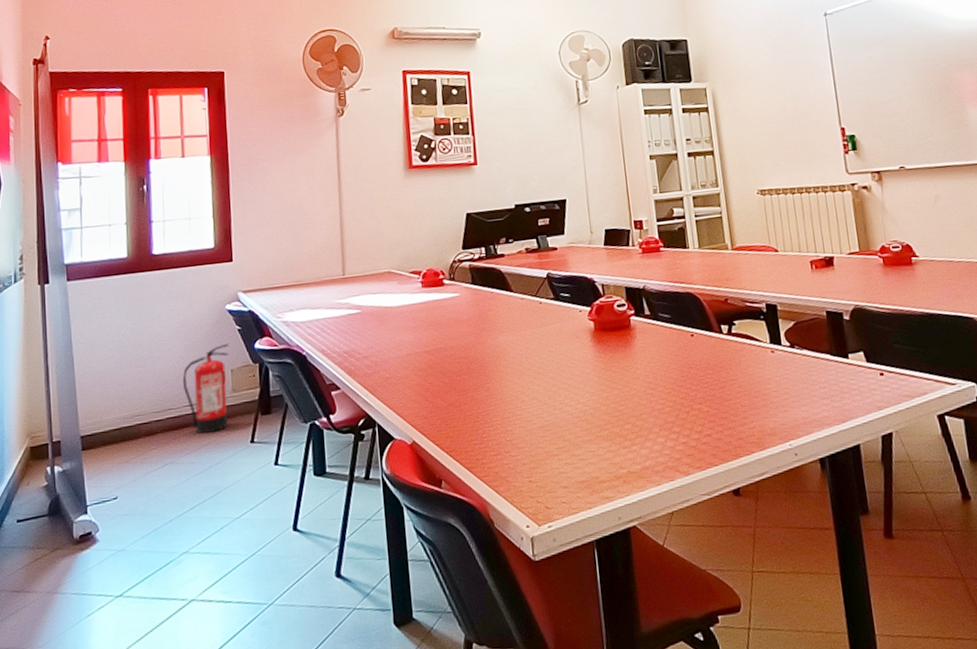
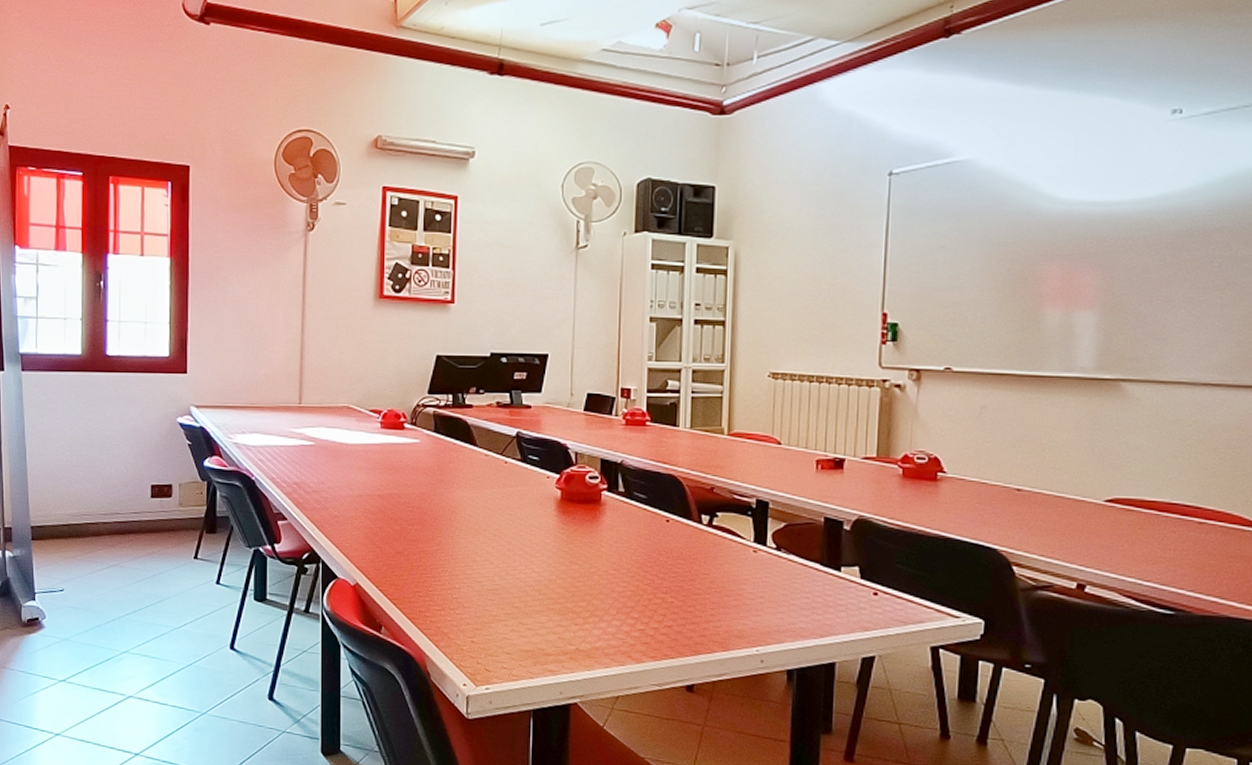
fire extinguisher: present [182,344,230,434] -> none [130,457,178,543]

